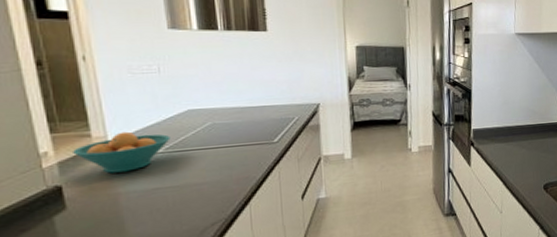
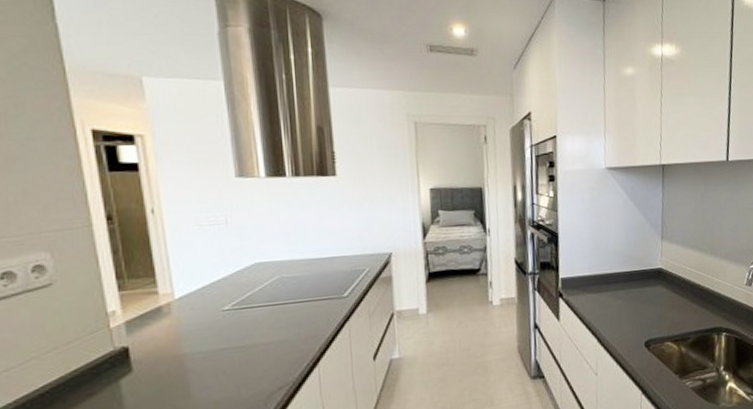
fruit bowl: present [73,131,171,174] -> none [140,287,237,333]

